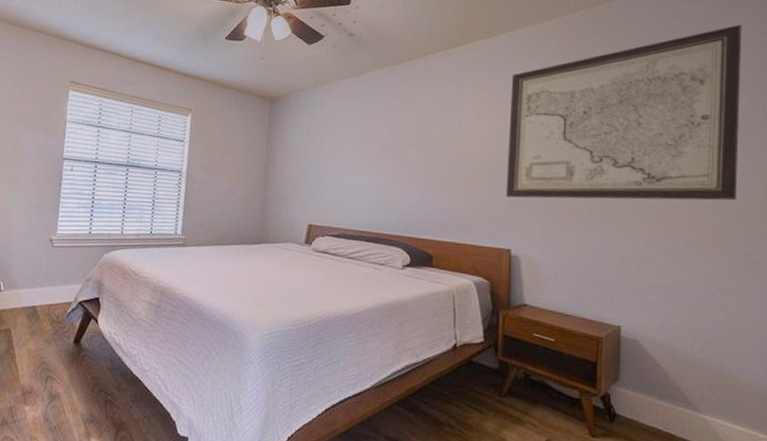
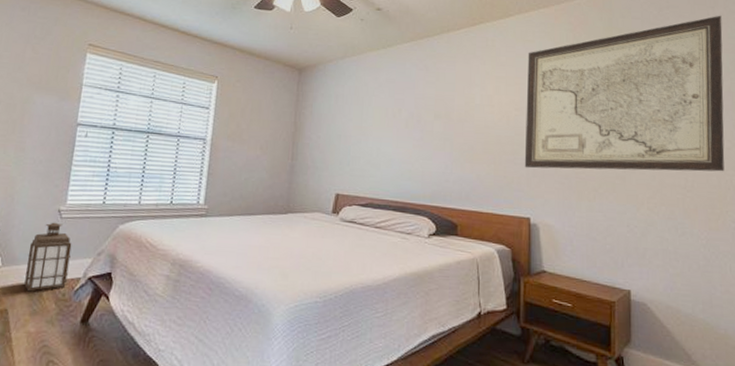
lantern: none [24,250,63,314] -> present [24,222,72,292]

